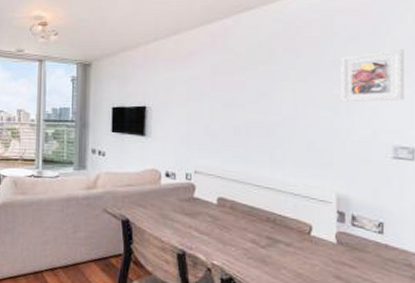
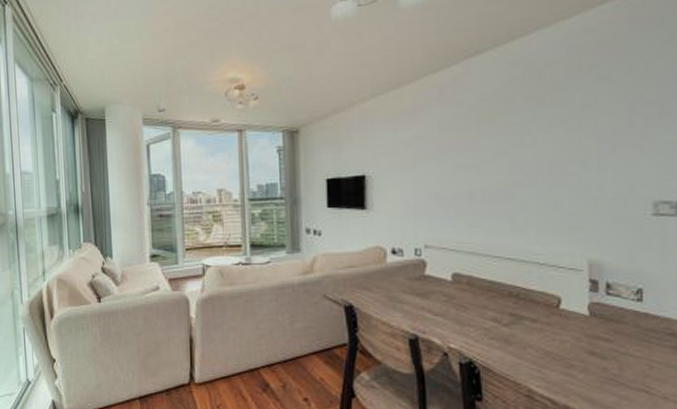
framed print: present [341,49,404,103] -> none [591,87,665,155]

